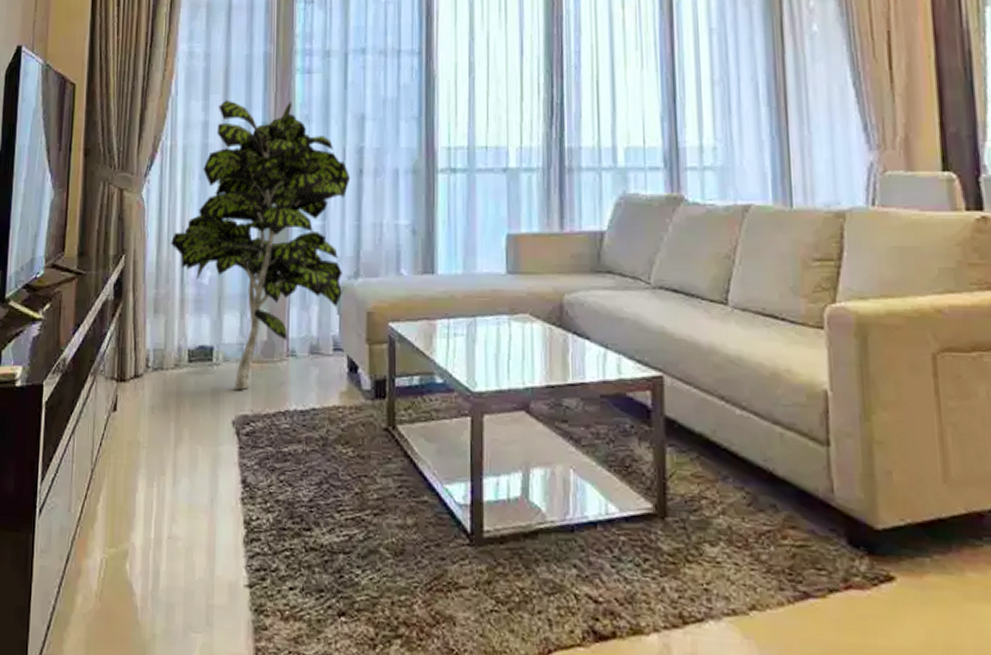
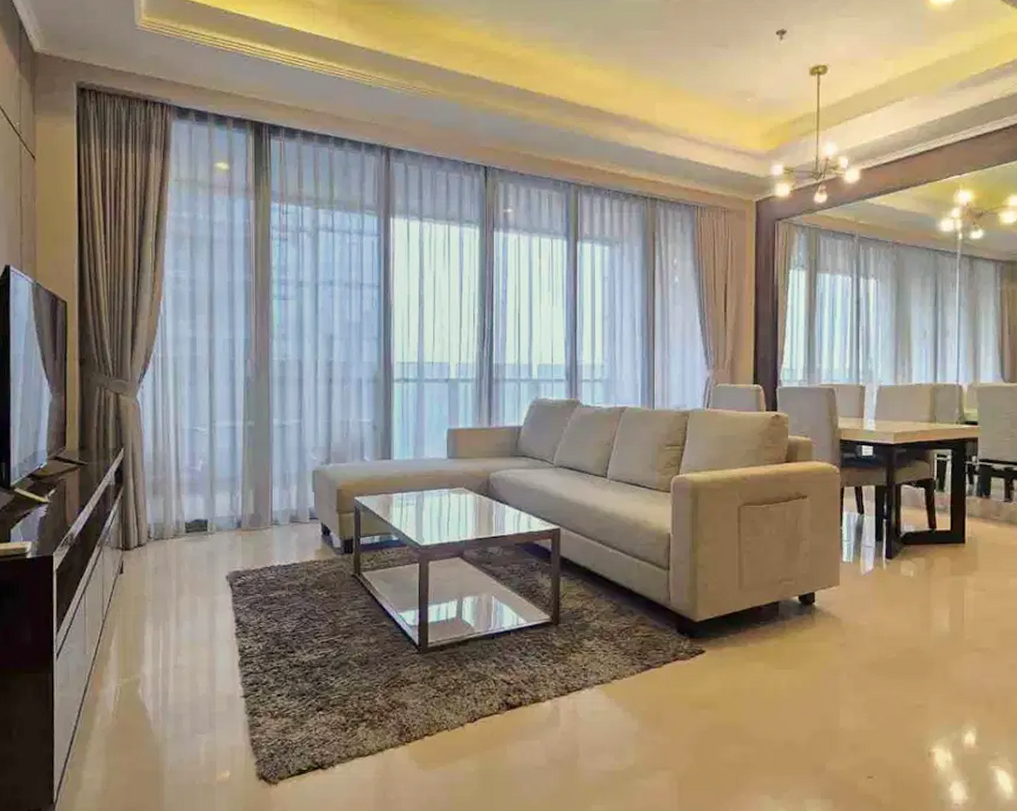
indoor plant: present [171,100,351,390] -> none [166,320,322,552]

